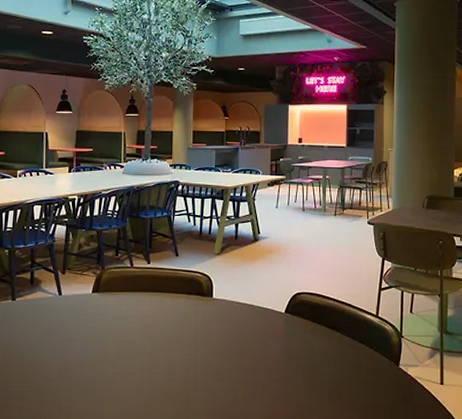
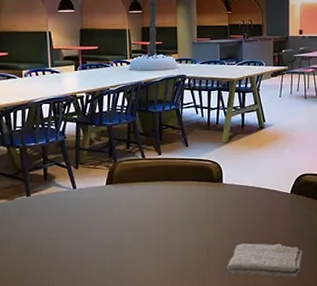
washcloth: none [214,365,297,408] -> present [227,243,303,278]

